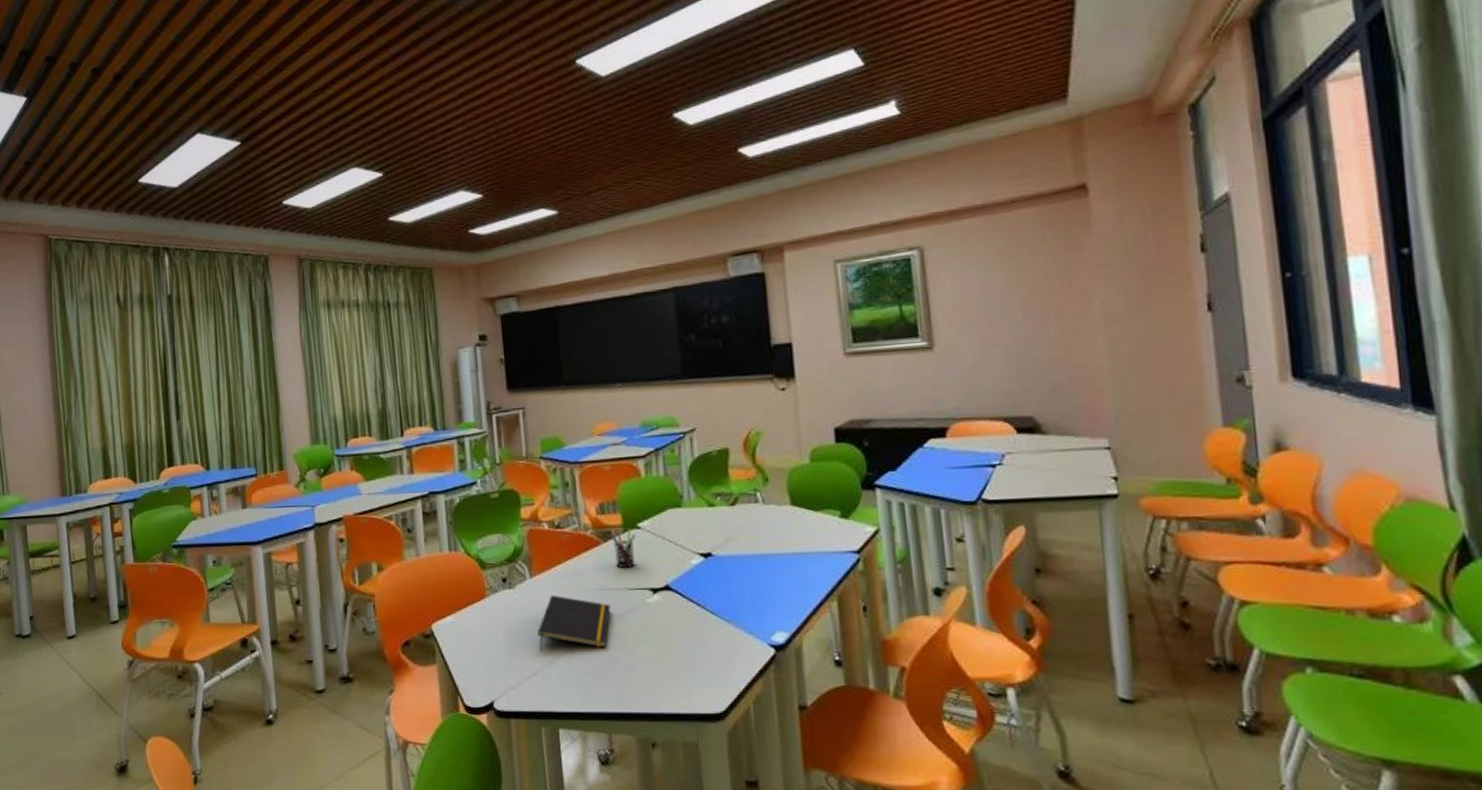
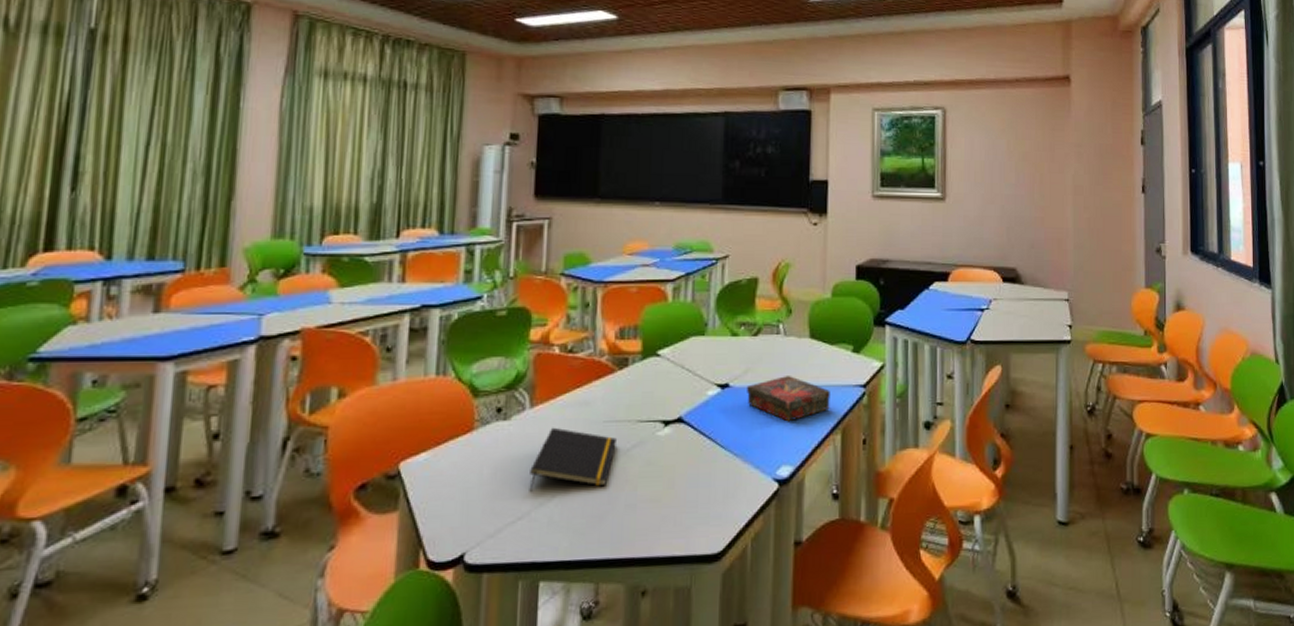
pen holder: present [609,529,636,568] -> none [626,356,654,398]
book: none [730,543,822,589] -> present [747,376,830,422]

